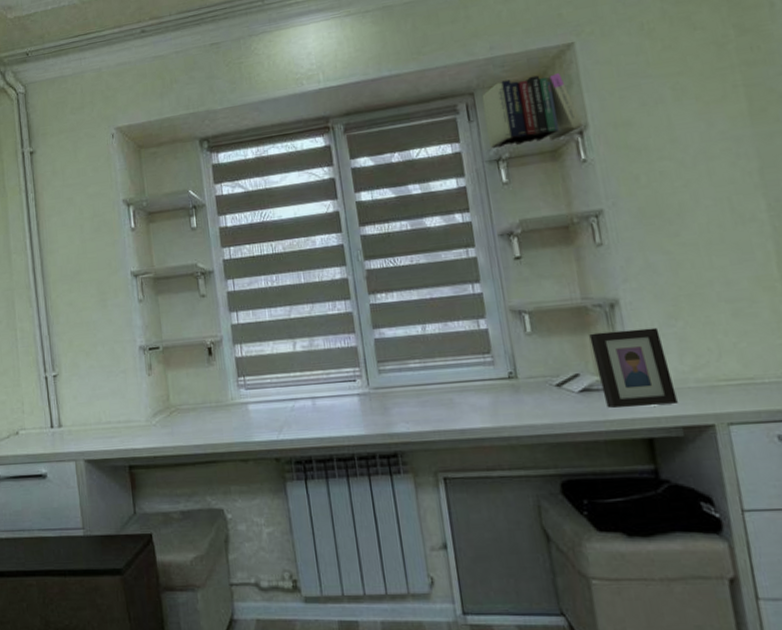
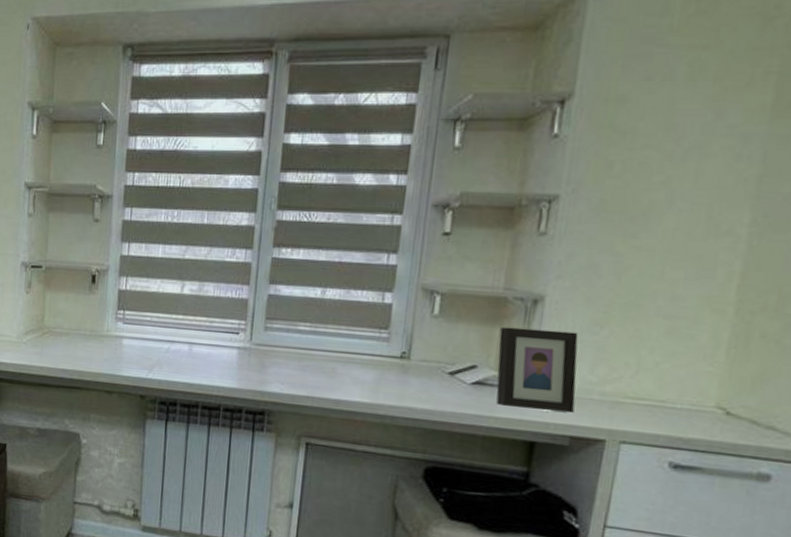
books: present [482,73,583,149] -> none [451,24,568,107]

